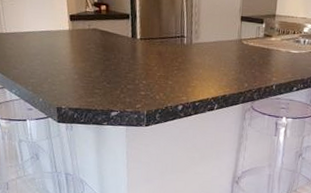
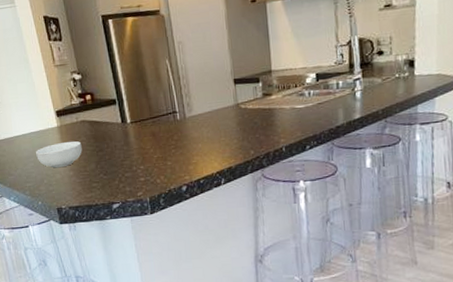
cereal bowl: none [44,46,90,70] -> present [36,141,82,168]

